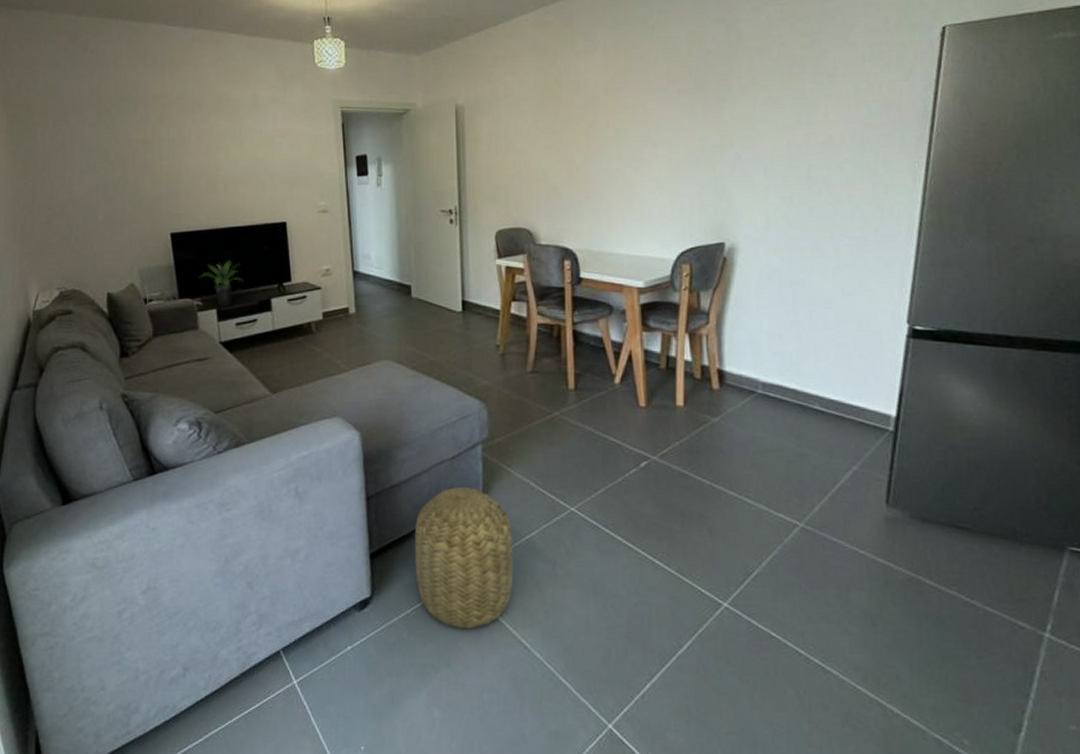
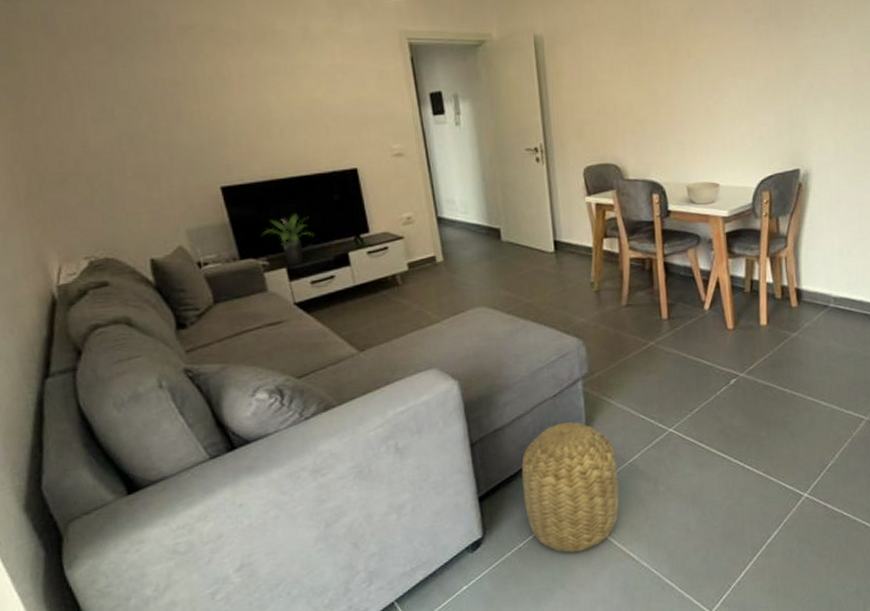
bowl: none [599,251,637,274] -> present [686,181,721,205]

